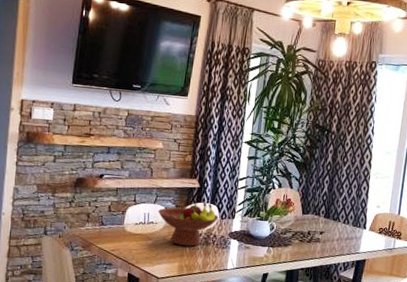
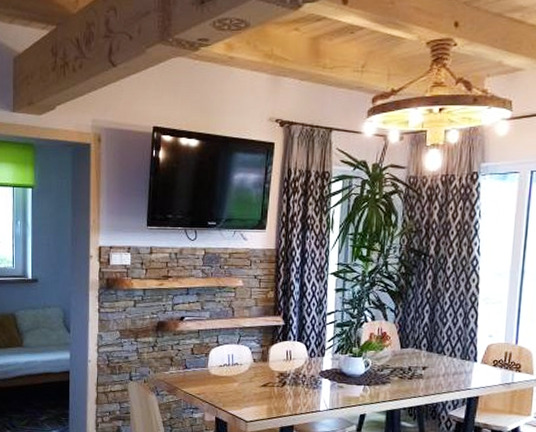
fruit bowl: present [157,202,219,246] -> none [242,340,307,387]

